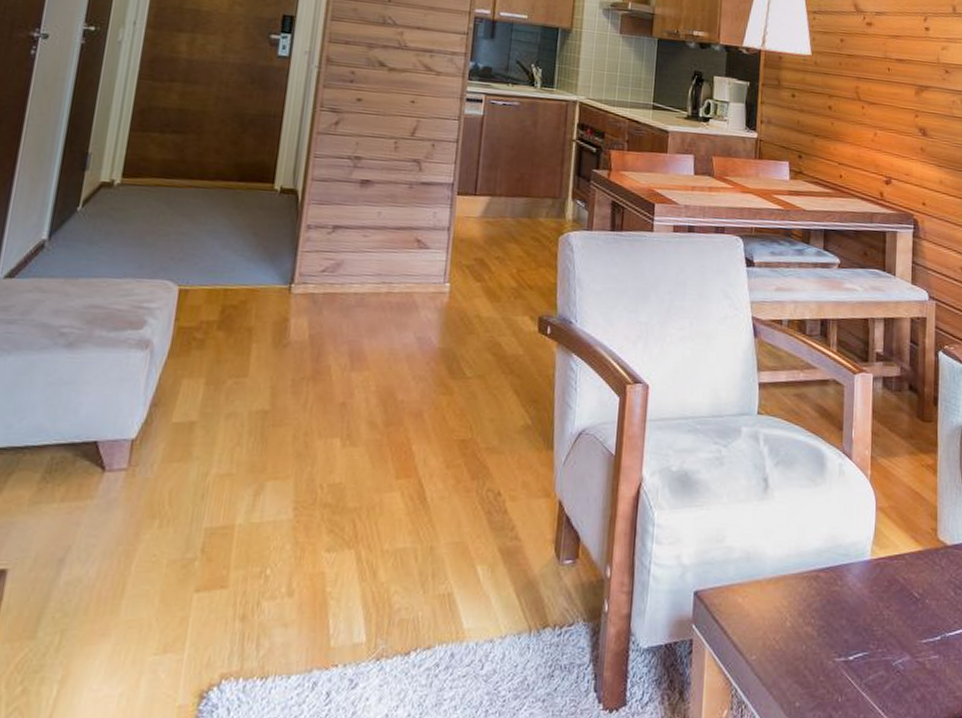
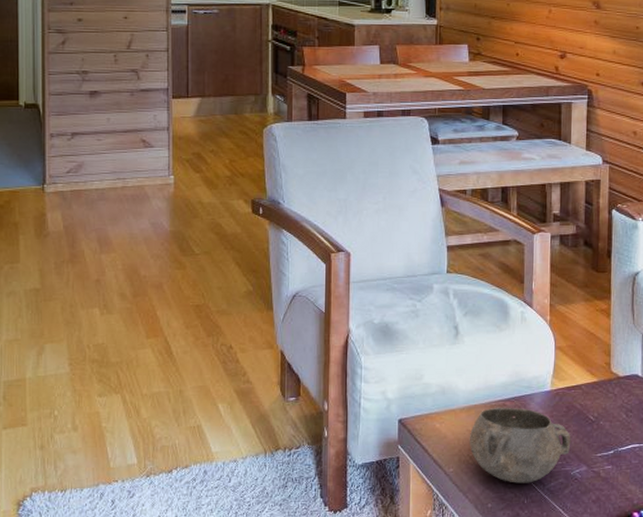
decorative bowl: none [775,578,893,676] -> present [469,407,571,483]

